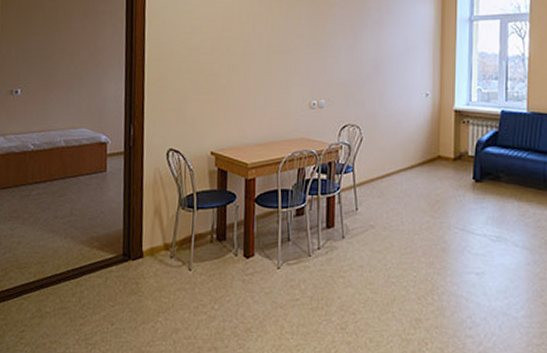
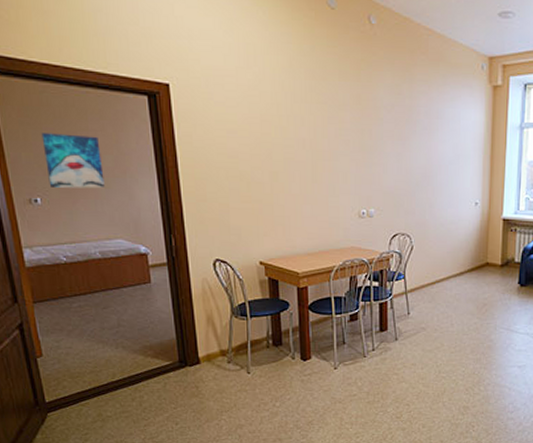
wall art: none [30,31,79,81] -> present [41,133,105,189]

